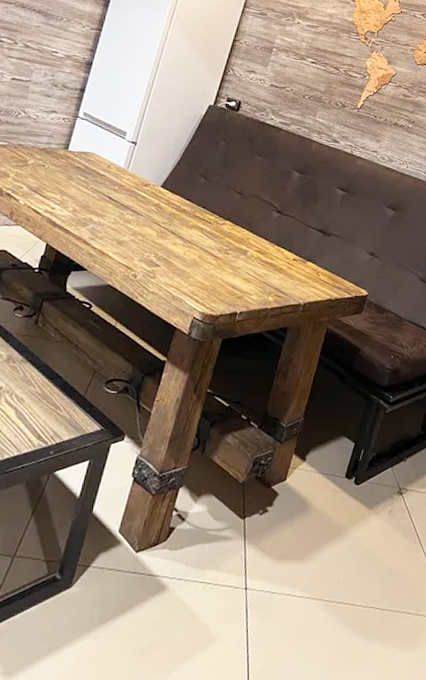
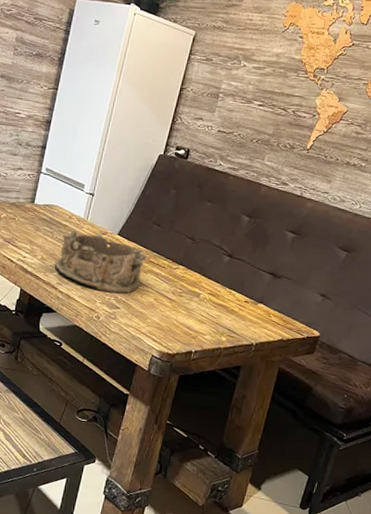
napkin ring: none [87,180,191,250] -> present [54,230,146,293]

